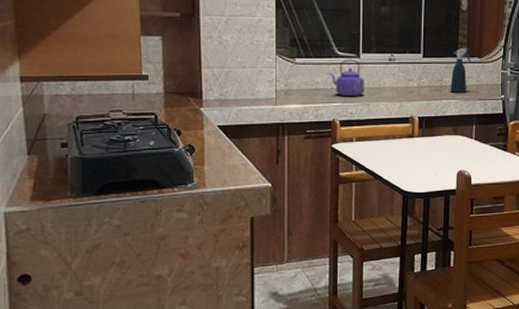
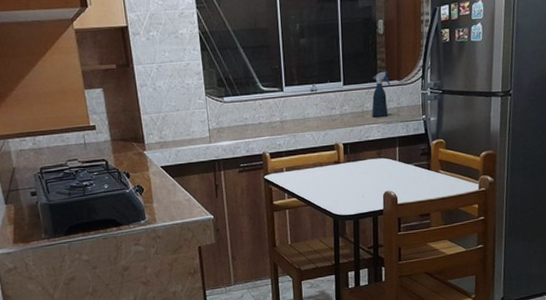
kettle: present [329,59,364,97] -> none [256,93,290,130]

